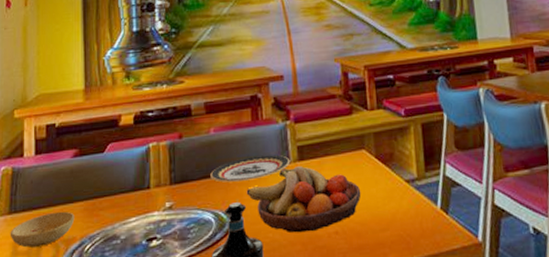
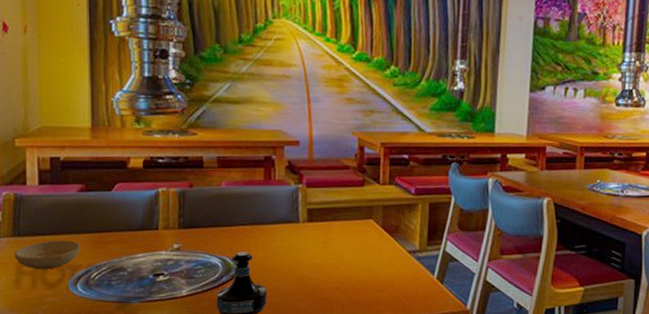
plate: present [210,154,290,183] -> none [219,212,300,234]
fruit bowl: present [246,166,361,233] -> none [254,227,365,285]

